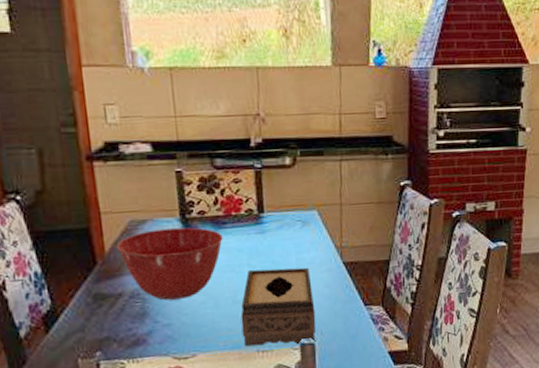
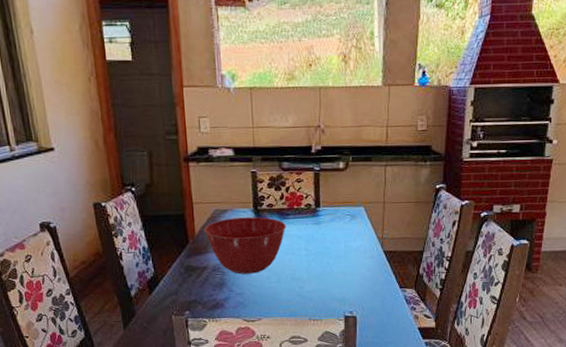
tissue box: present [241,267,316,347] -> none [297,253,358,316]

